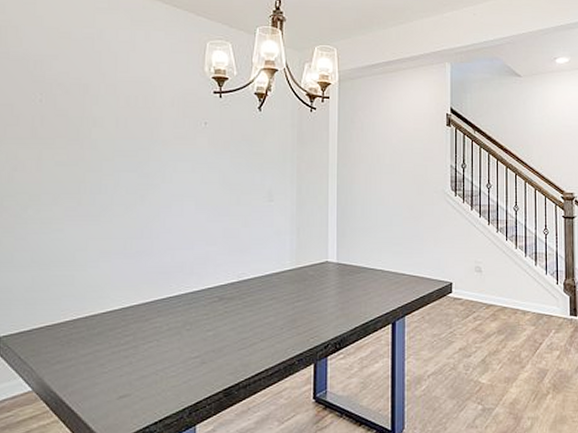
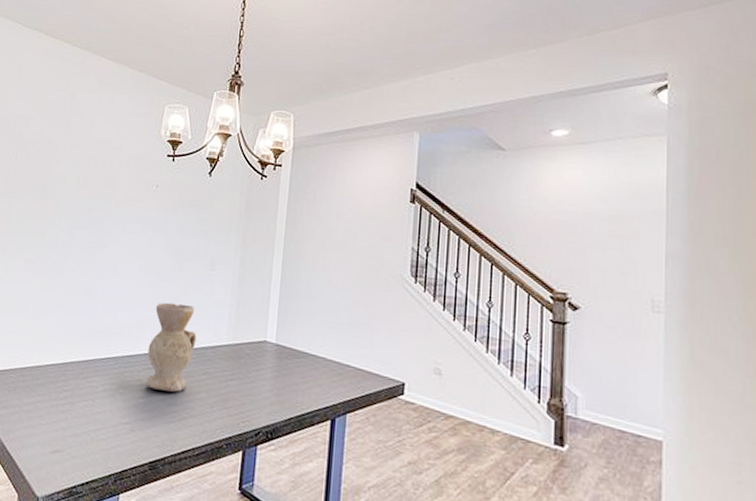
vase: none [212,236,260,321] -> present [146,302,197,392]

